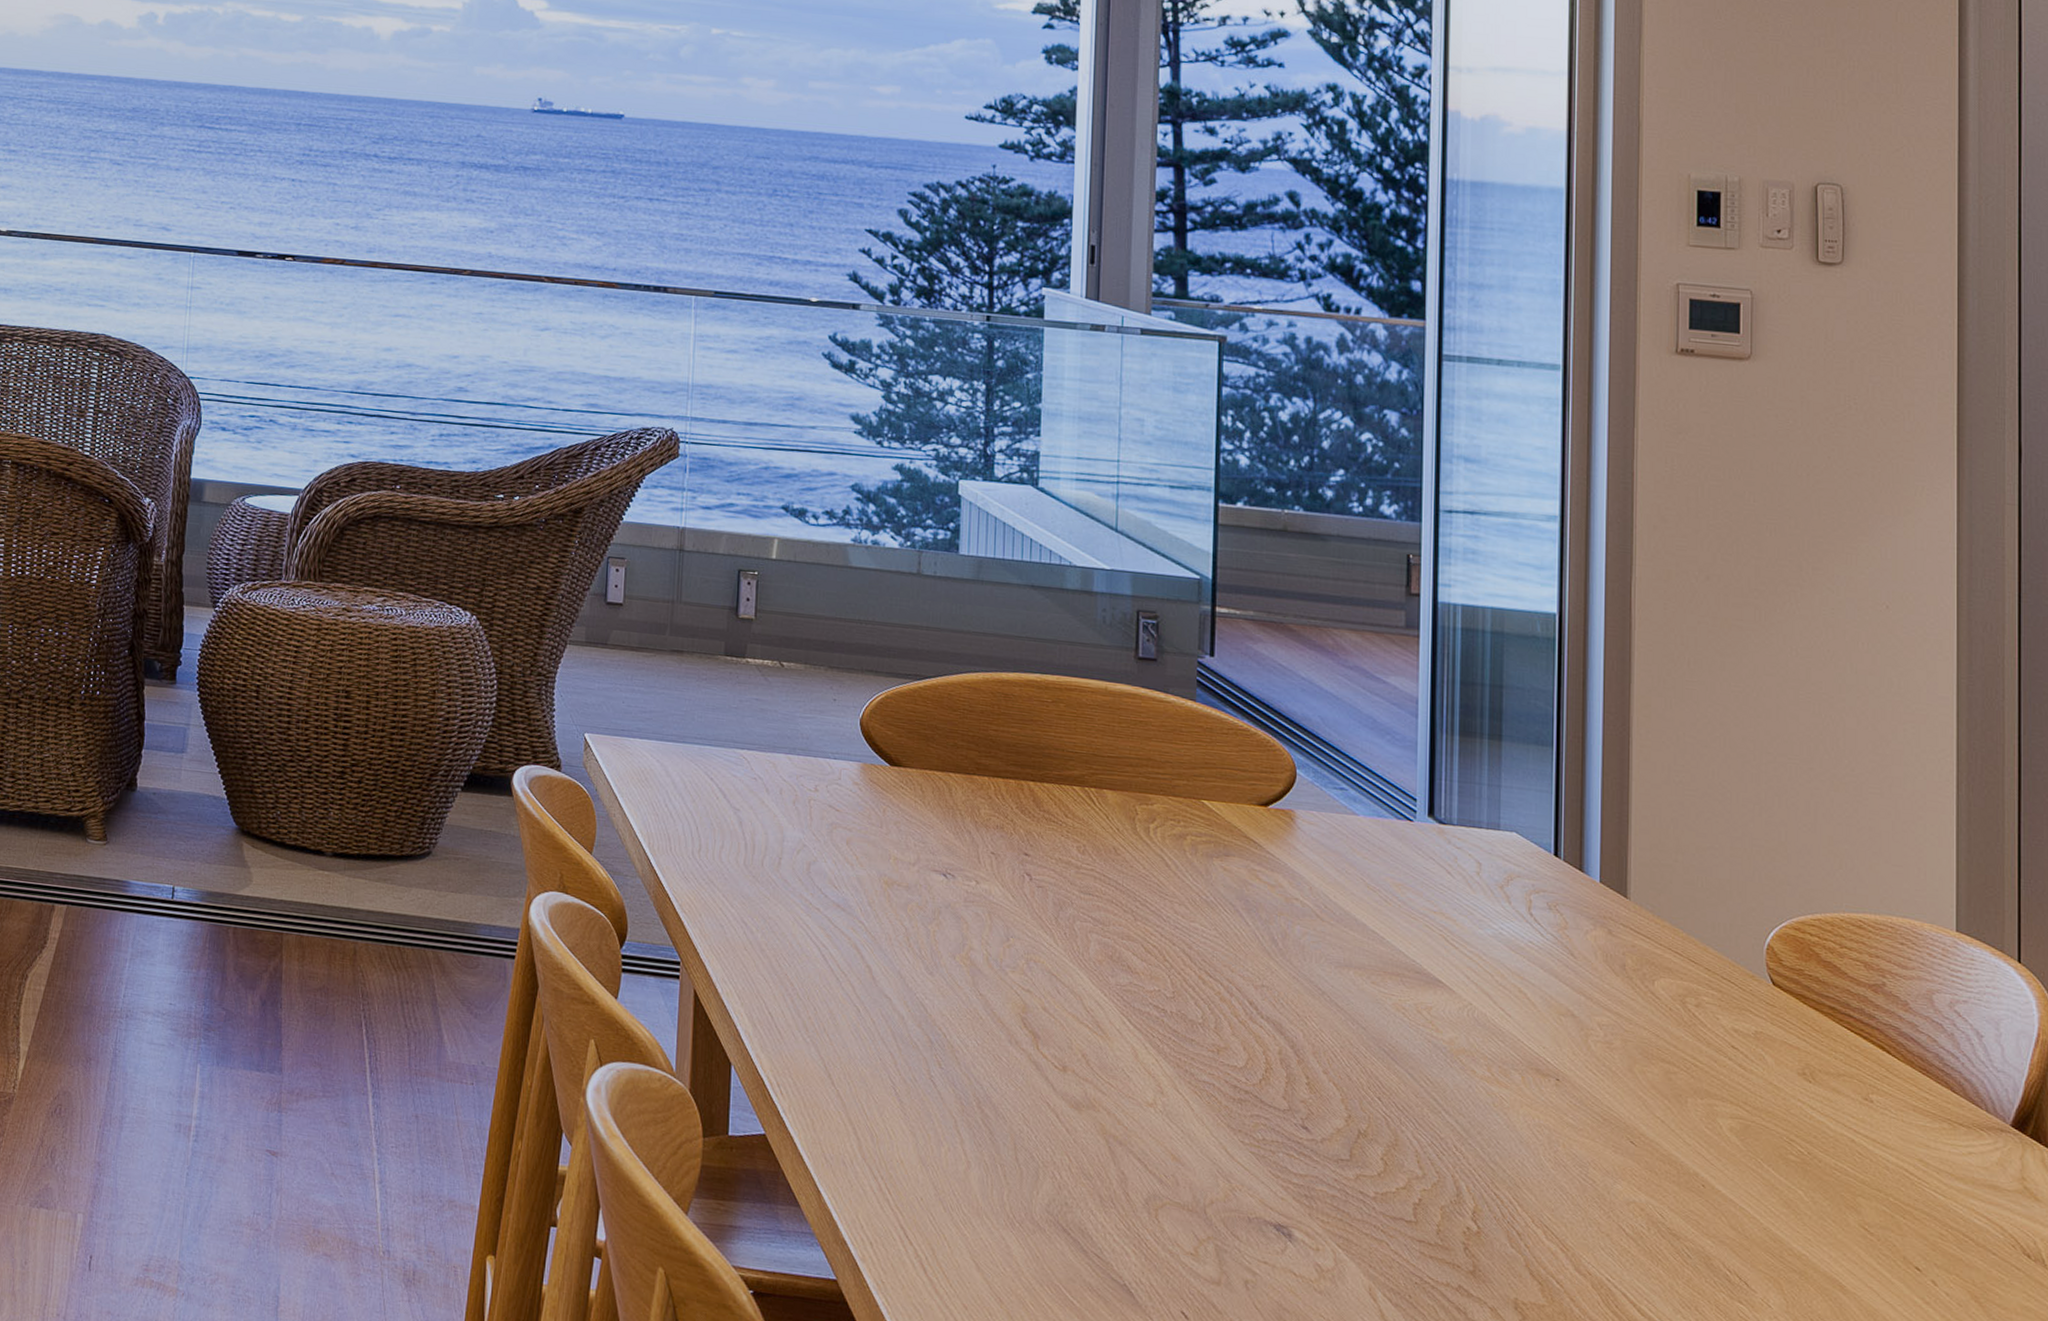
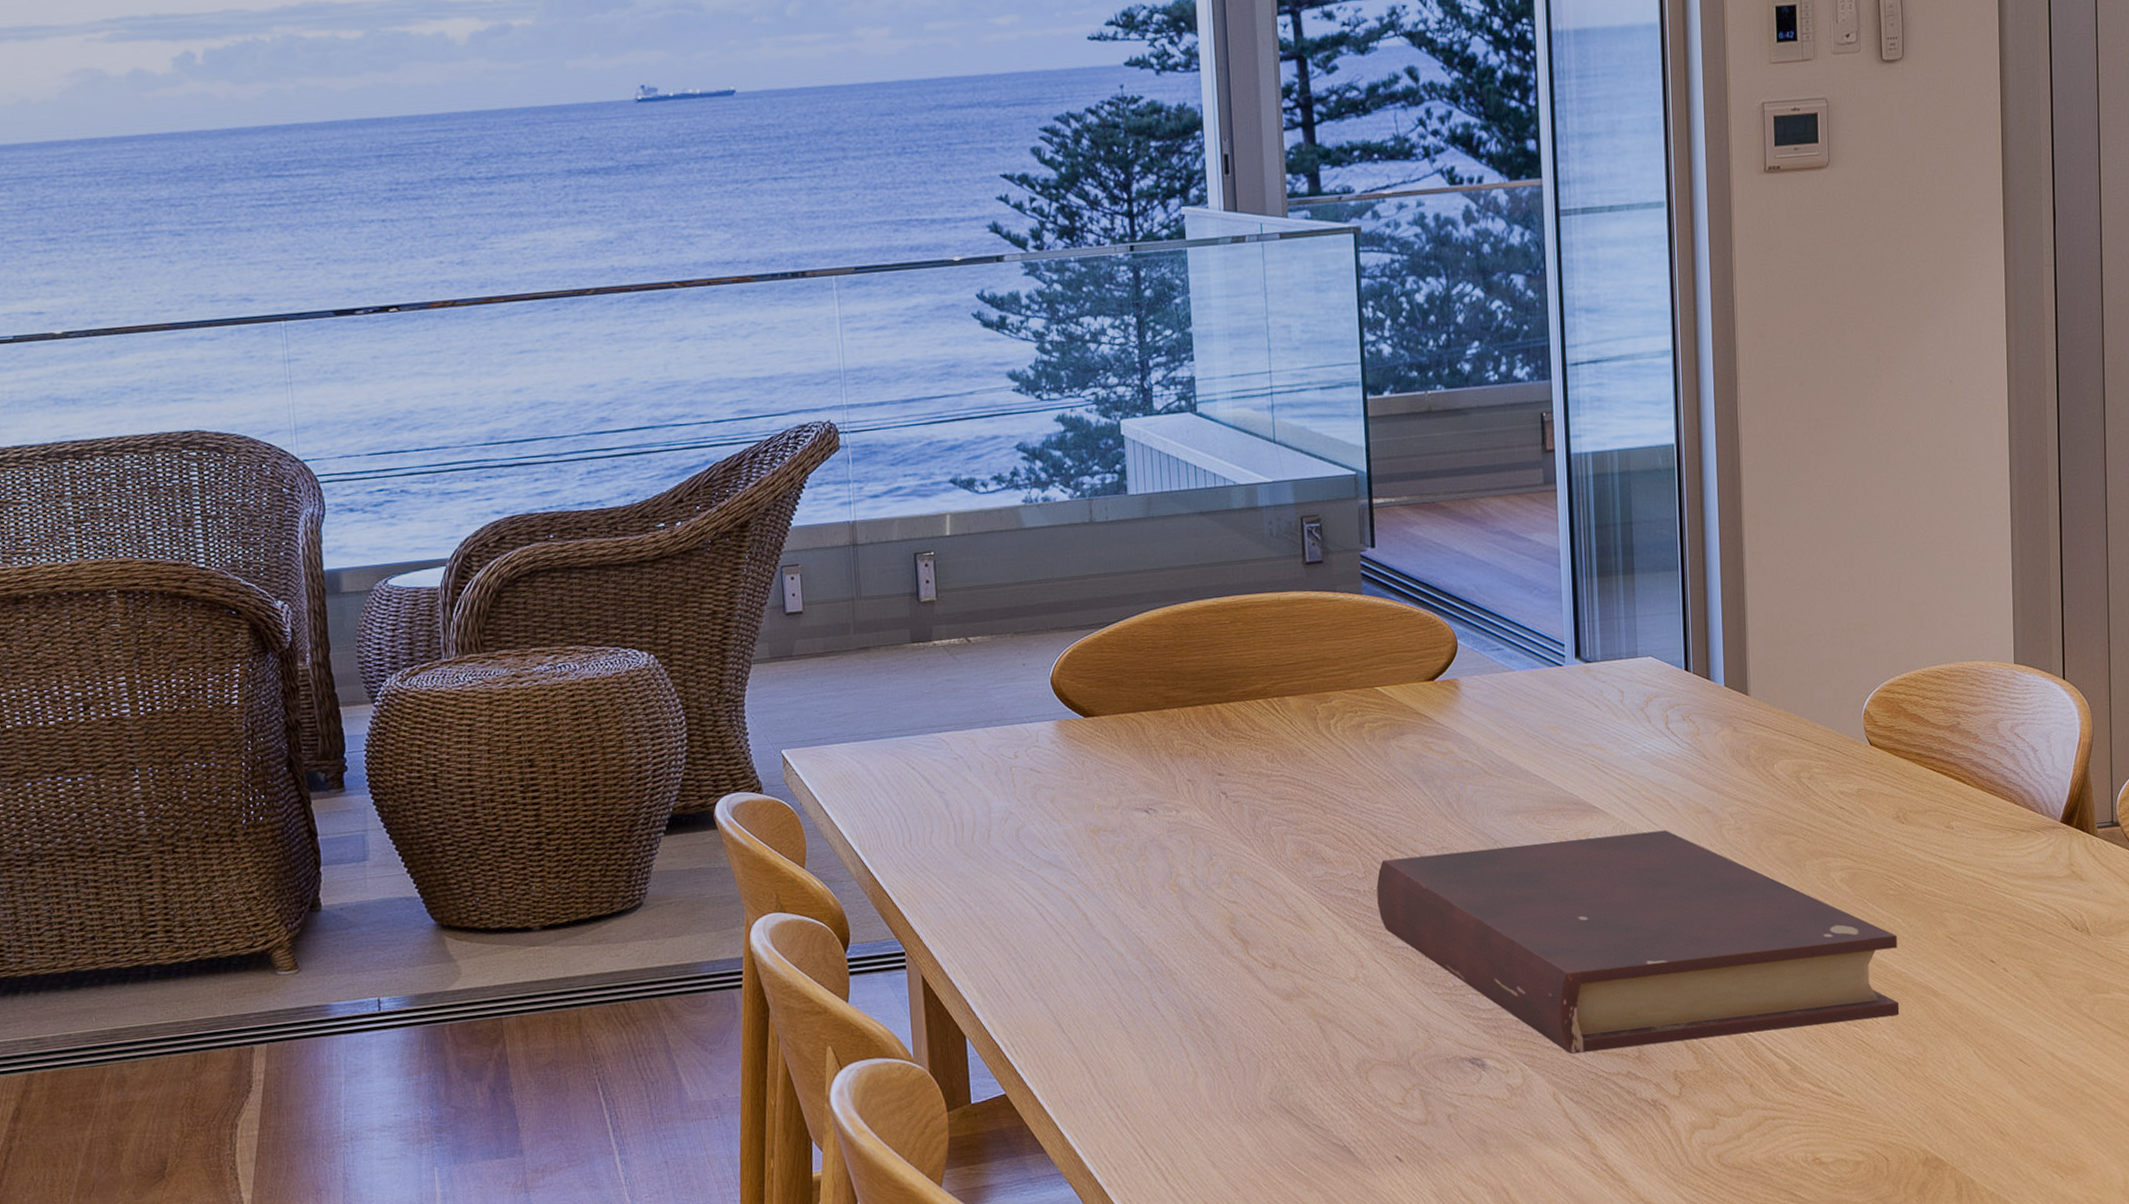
book: none [1185,984,1797,1304] -> present [1376,830,1900,1054]

